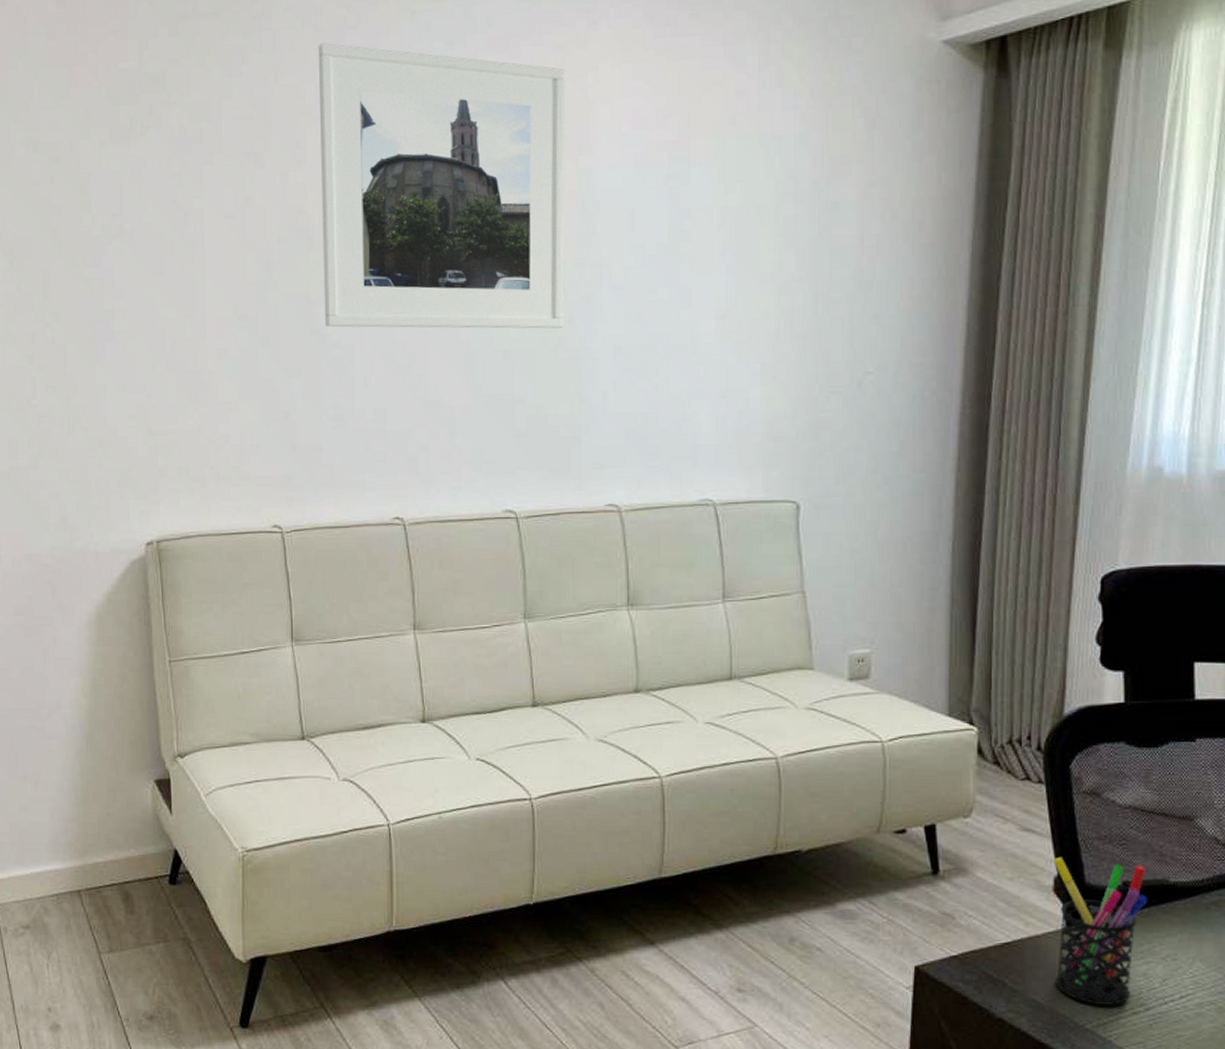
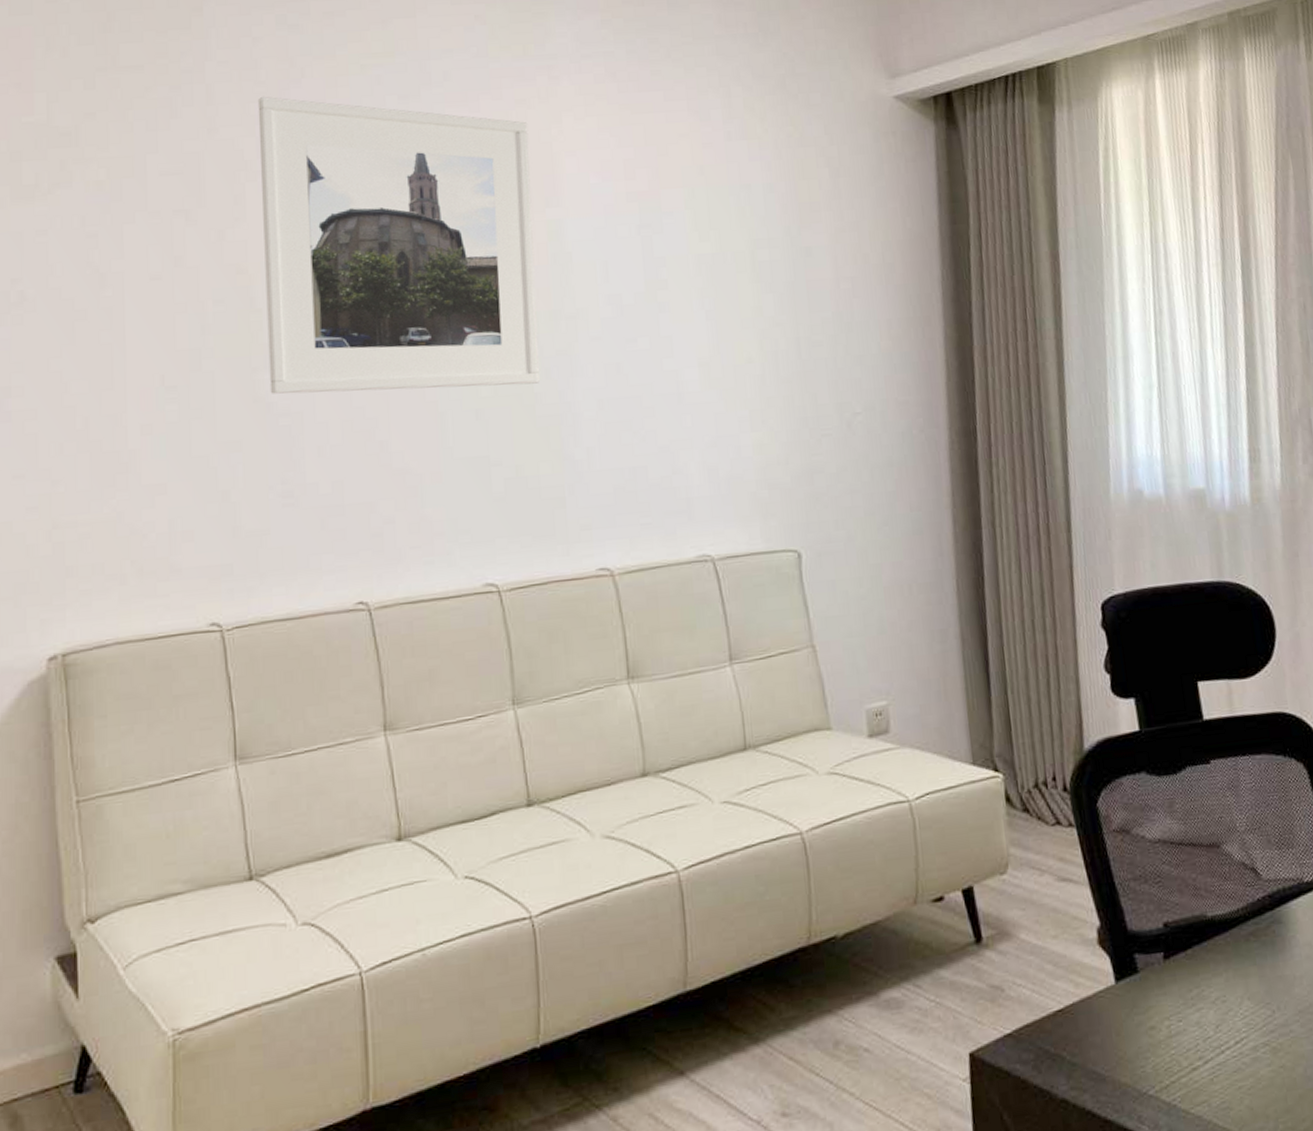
pen holder: present [1053,856,1149,1005] -> none [1094,902,1191,1067]

